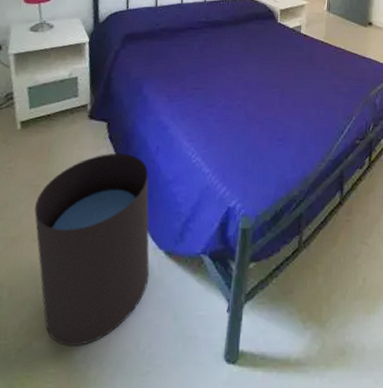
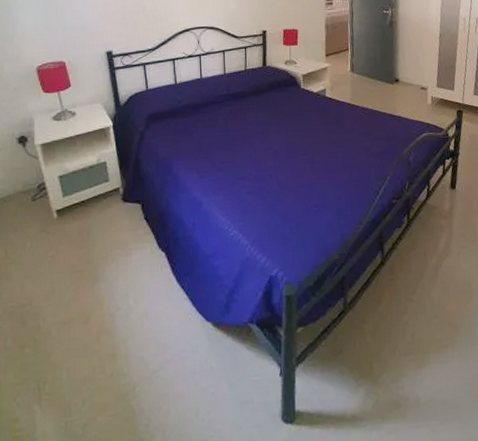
waste bin: present [34,152,150,346] -> none [81,232,200,419]

